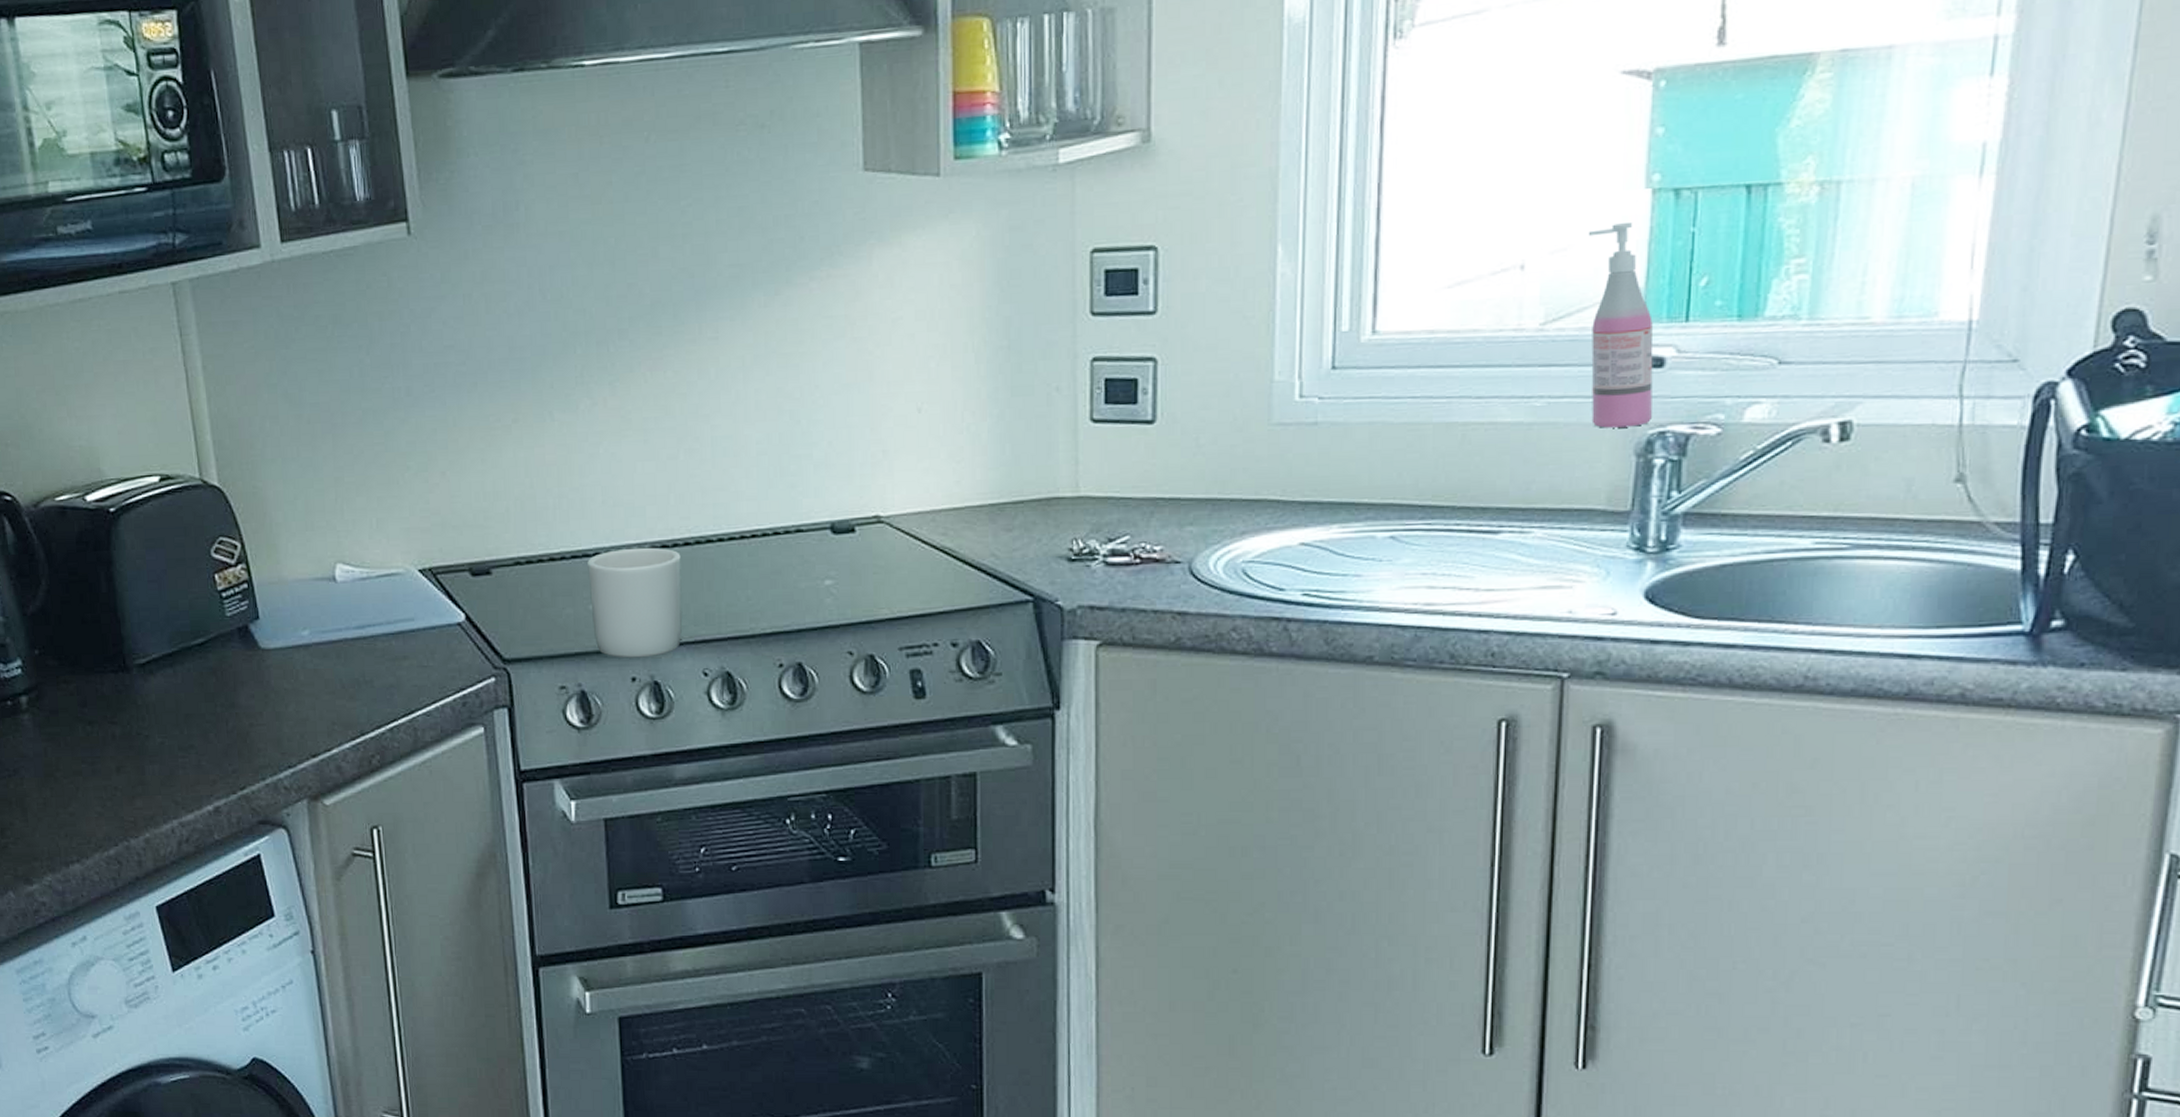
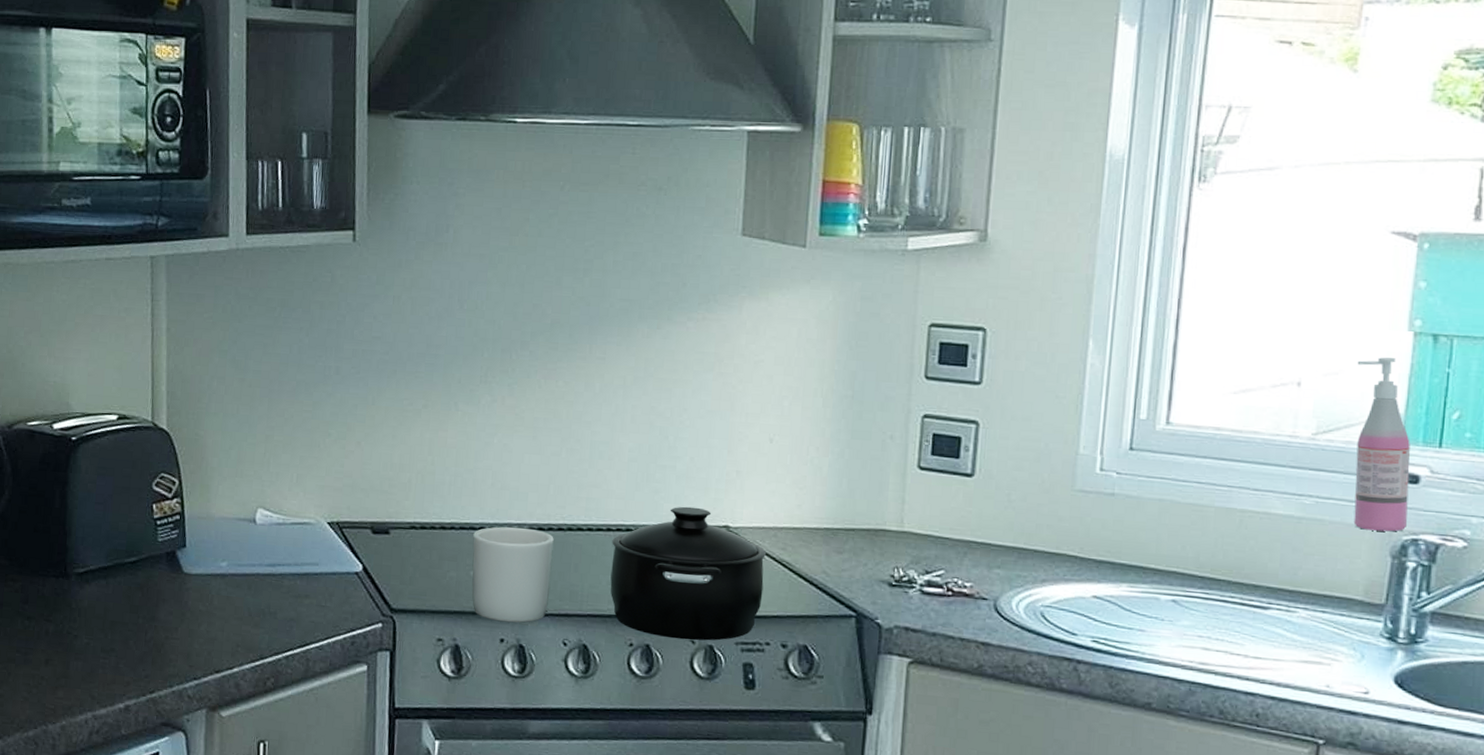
saucepan: none [747,498,926,653] -> present [610,506,767,641]

